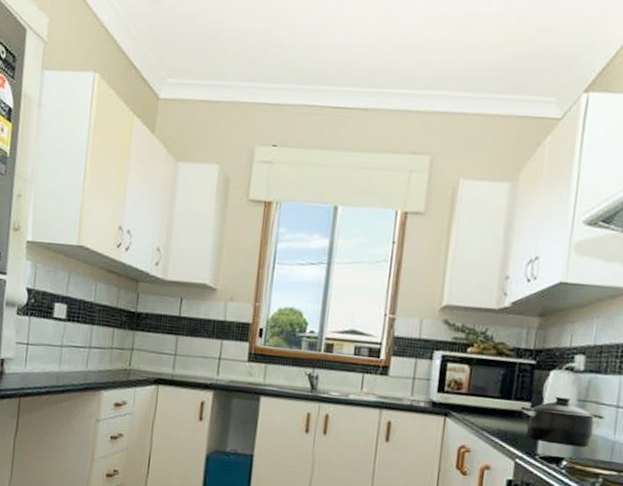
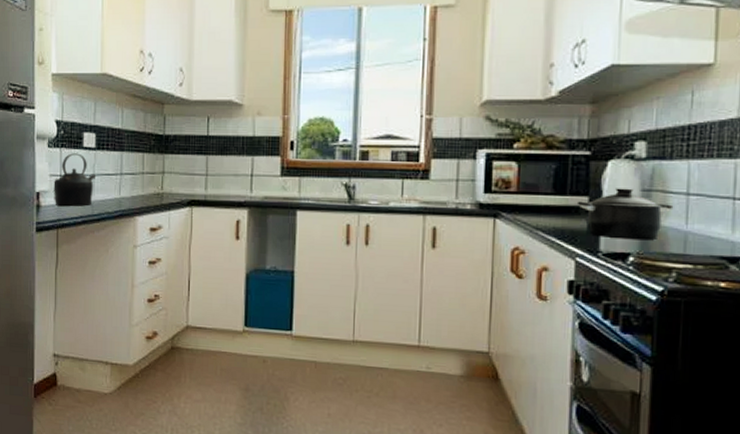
kettle: none [19,322,65,377] -> present [54,153,97,207]

